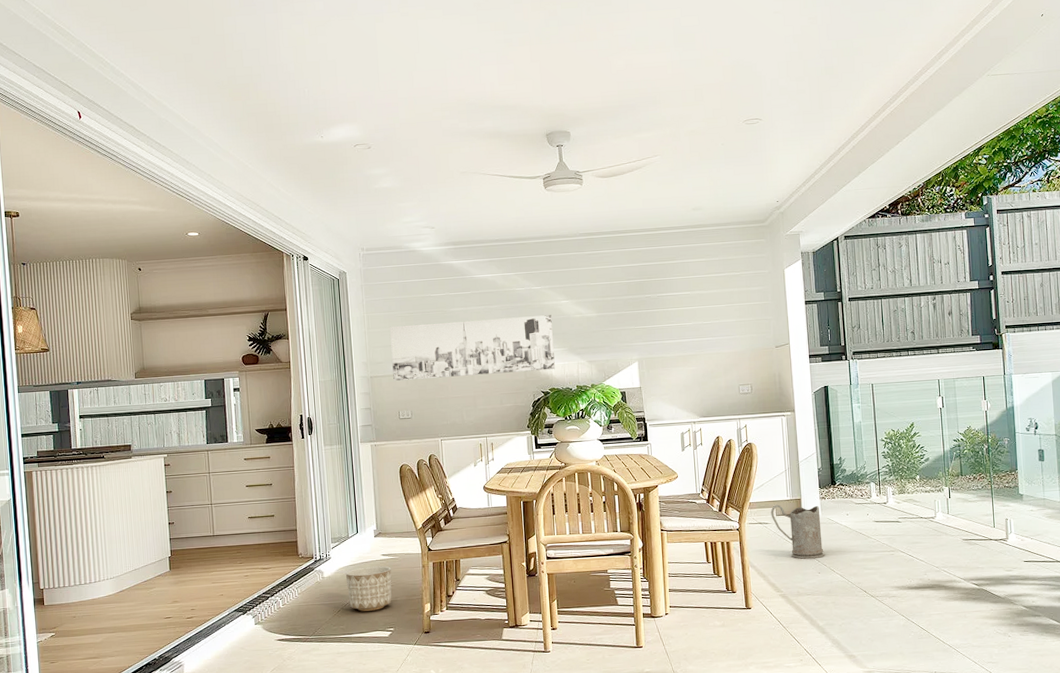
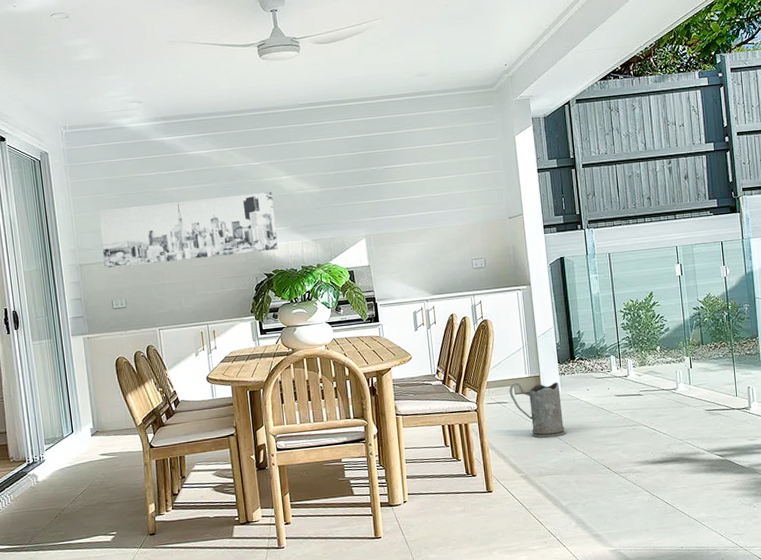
planter: present [345,566,392,611] -> none [61,466,114,516]

